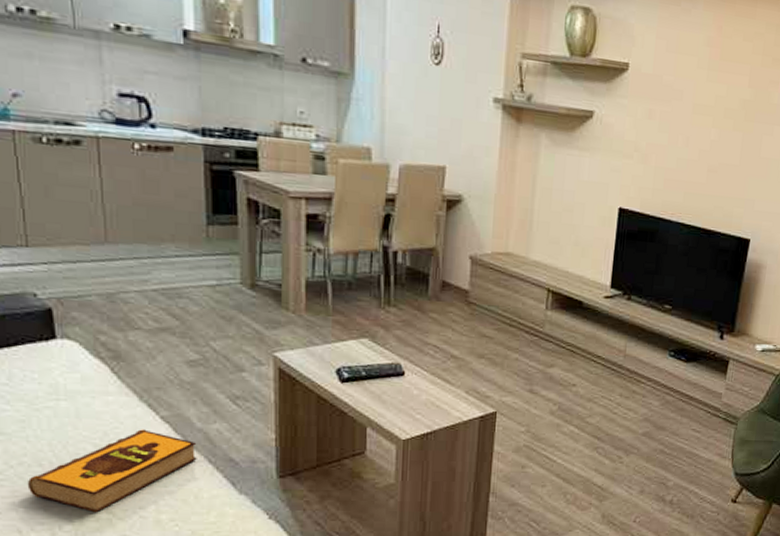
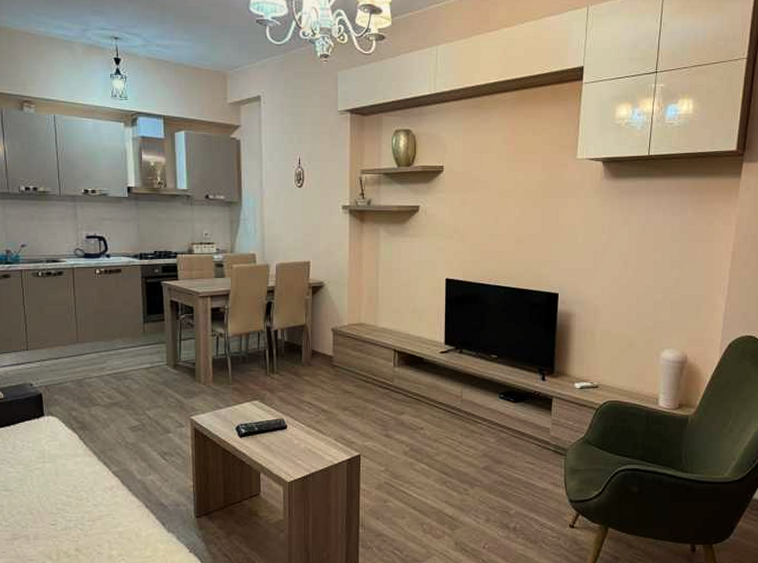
hardback book: present [27,429,197,513] -> none [22,482,138,551]

